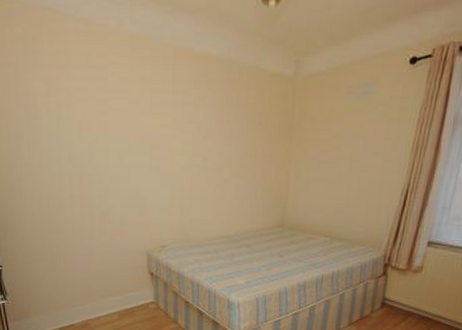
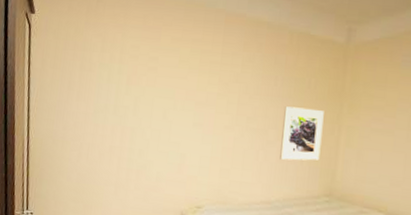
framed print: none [235,144,275,196] -> present [280,106,324,161]

